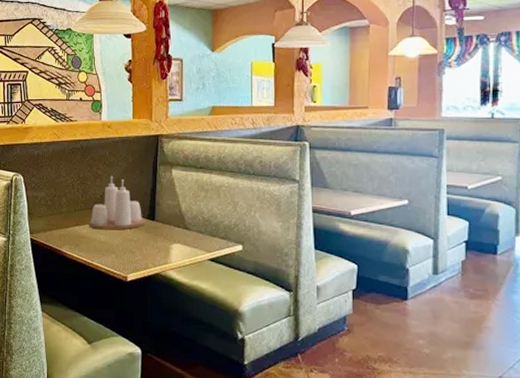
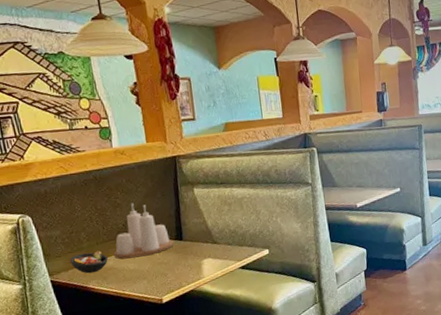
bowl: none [49,217,82,238] -> present [69,250,108,274]

